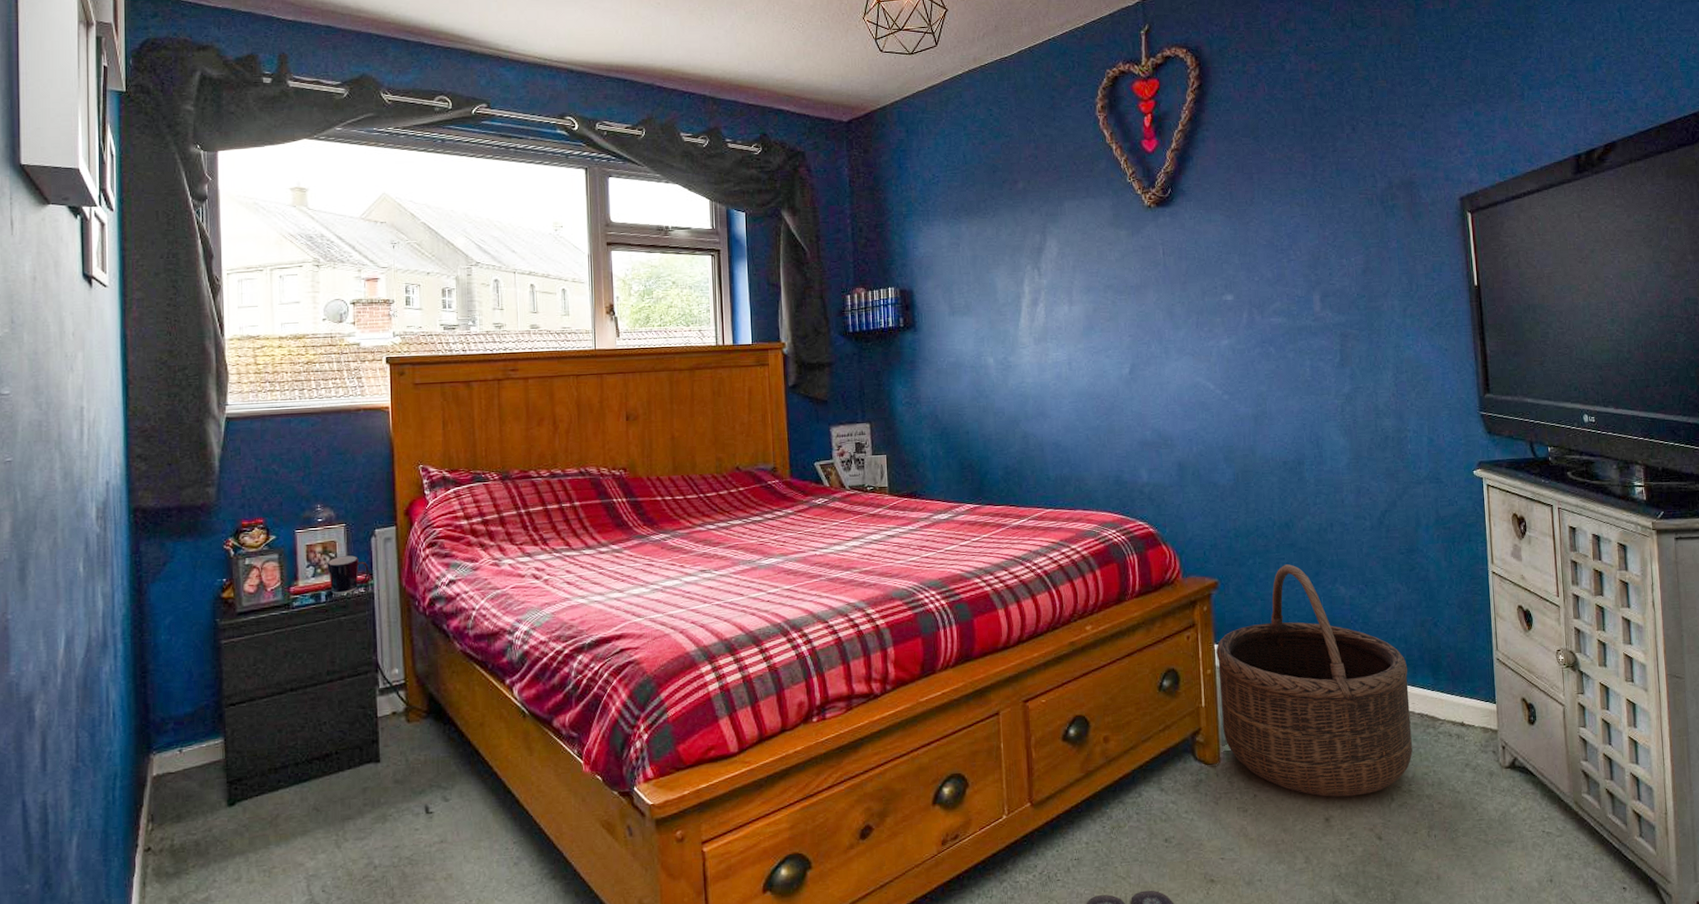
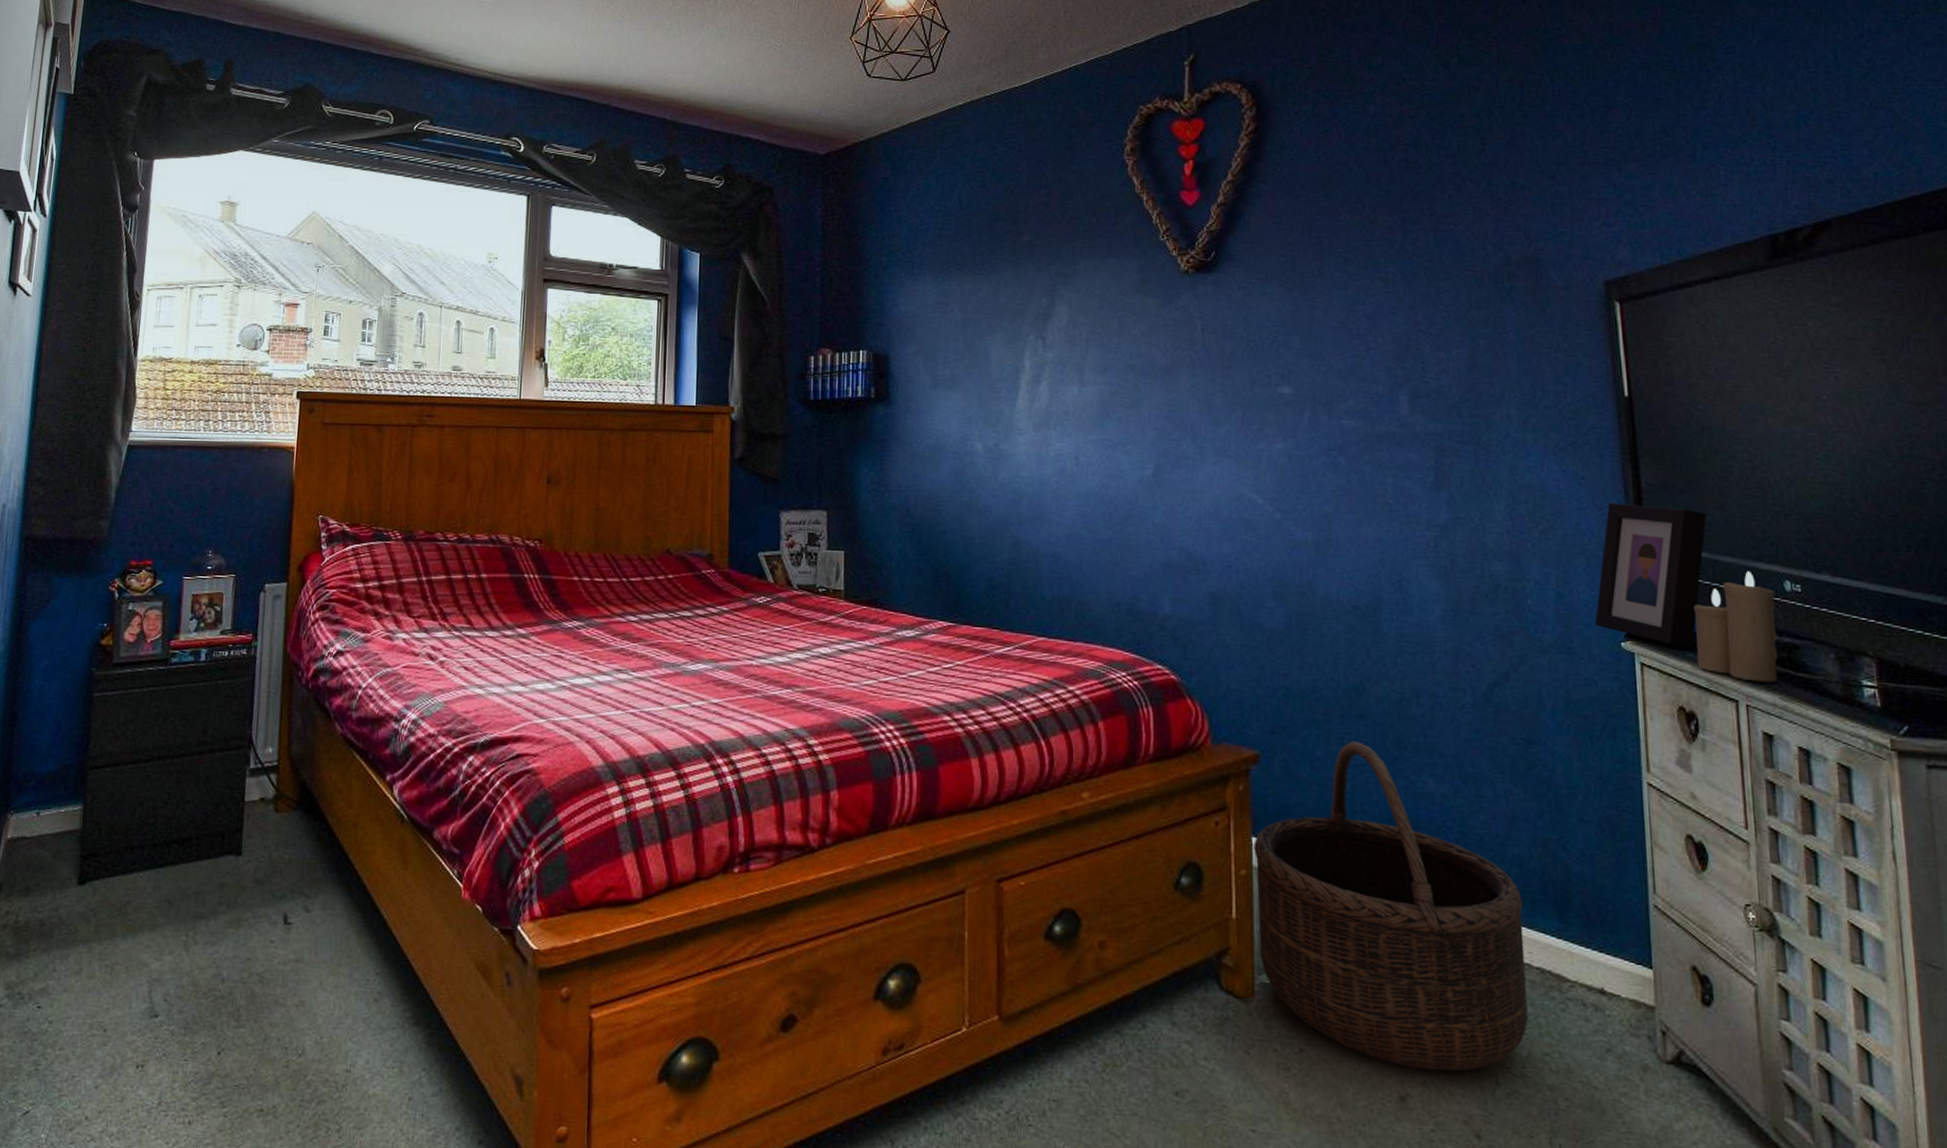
mug: present [327,555,369,595] -> none [210,611,254,655]
picture frame: none [1455,366,1532,471] -> present [1595,502,1707,649]
candle: none [1522,410,1579,491] -> present [1693,571,1778,683]

